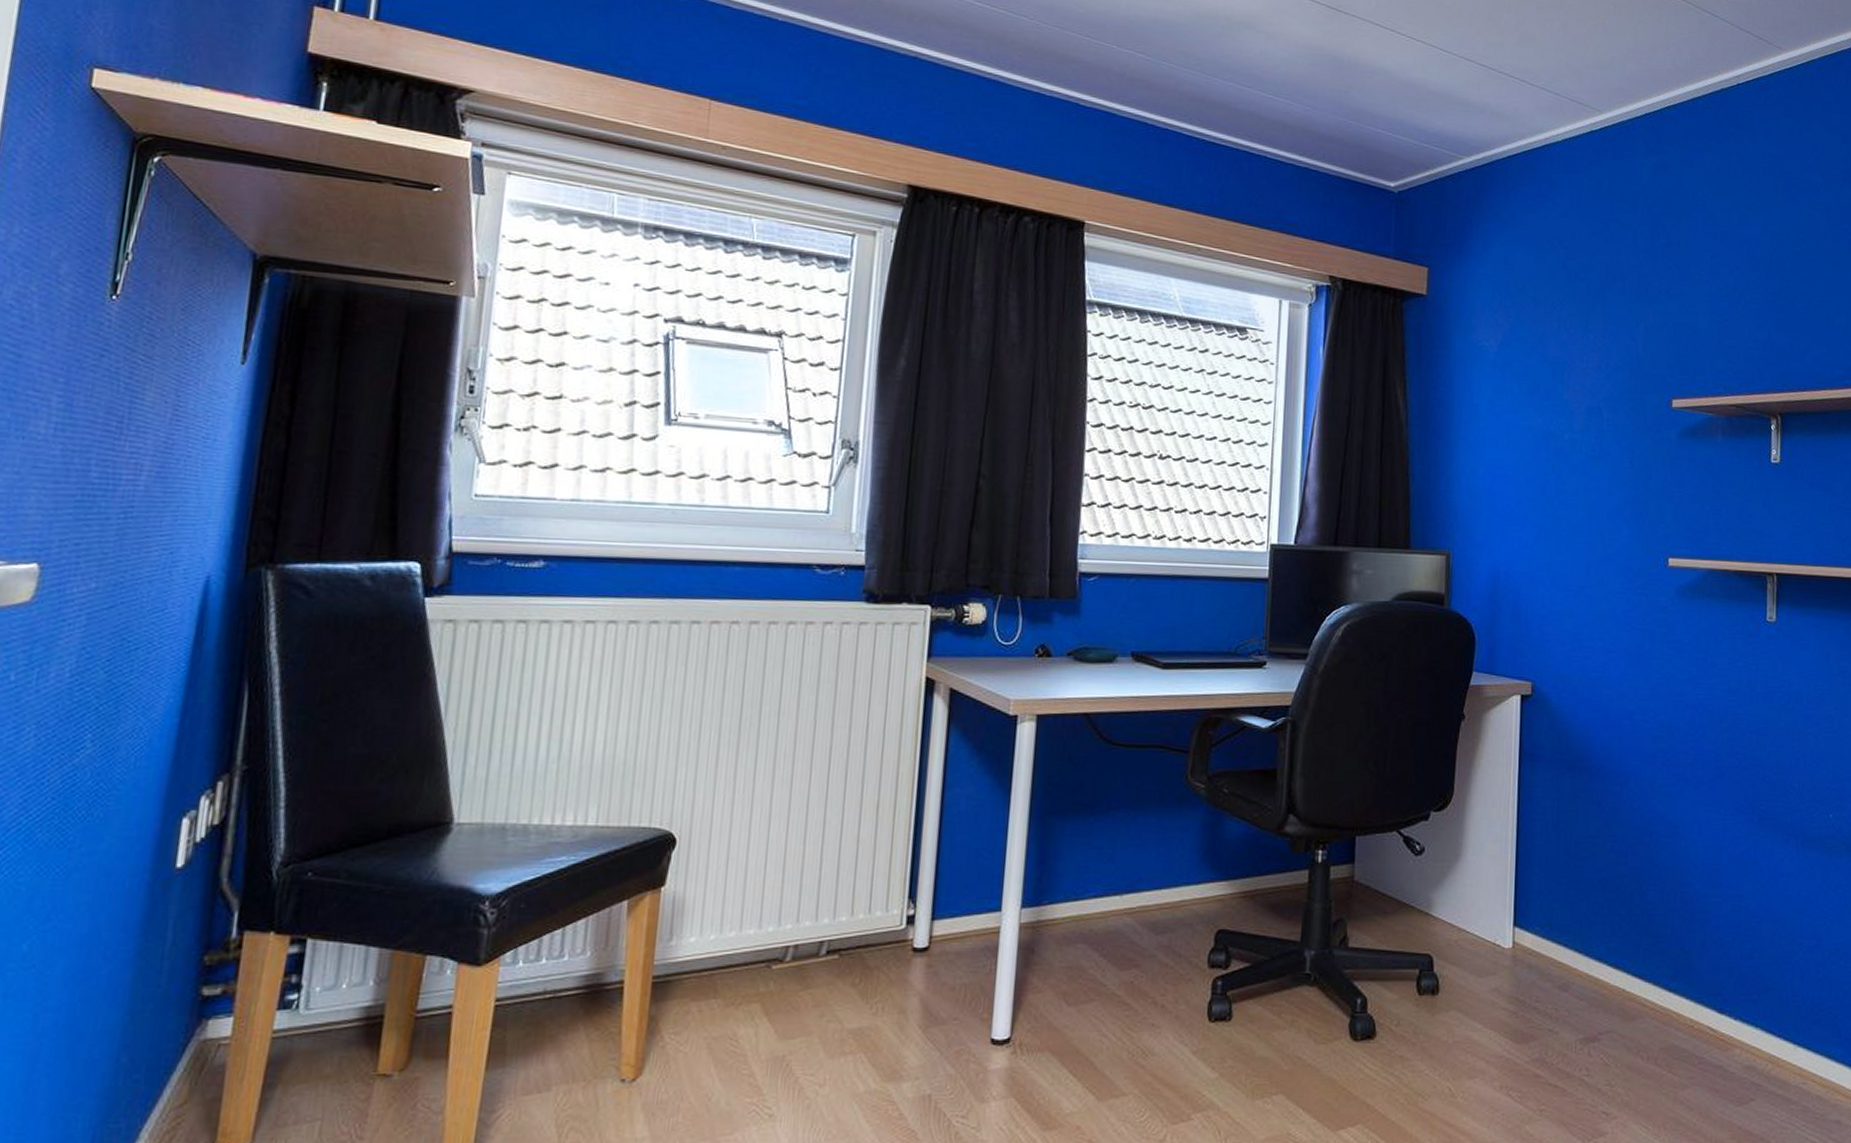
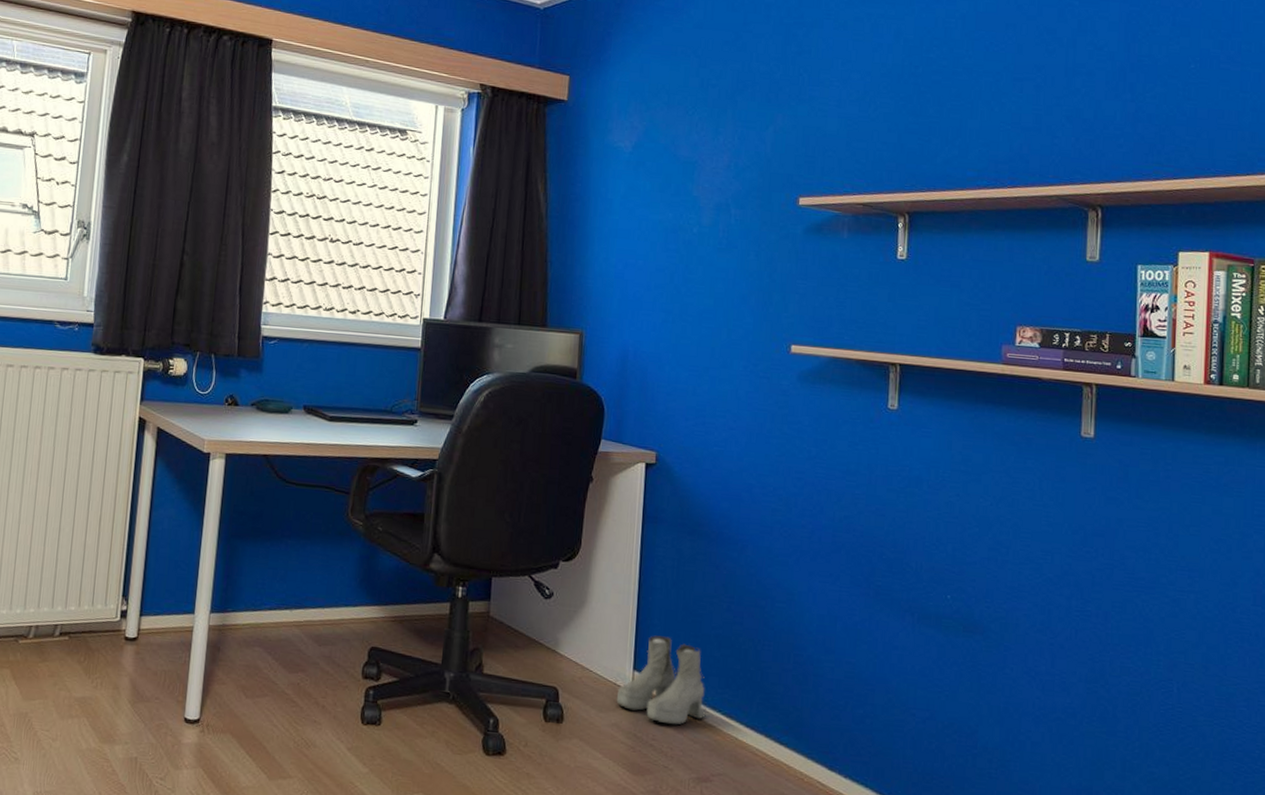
boots: none [1496,885,1592,983] -> present [616,635,706,725]

